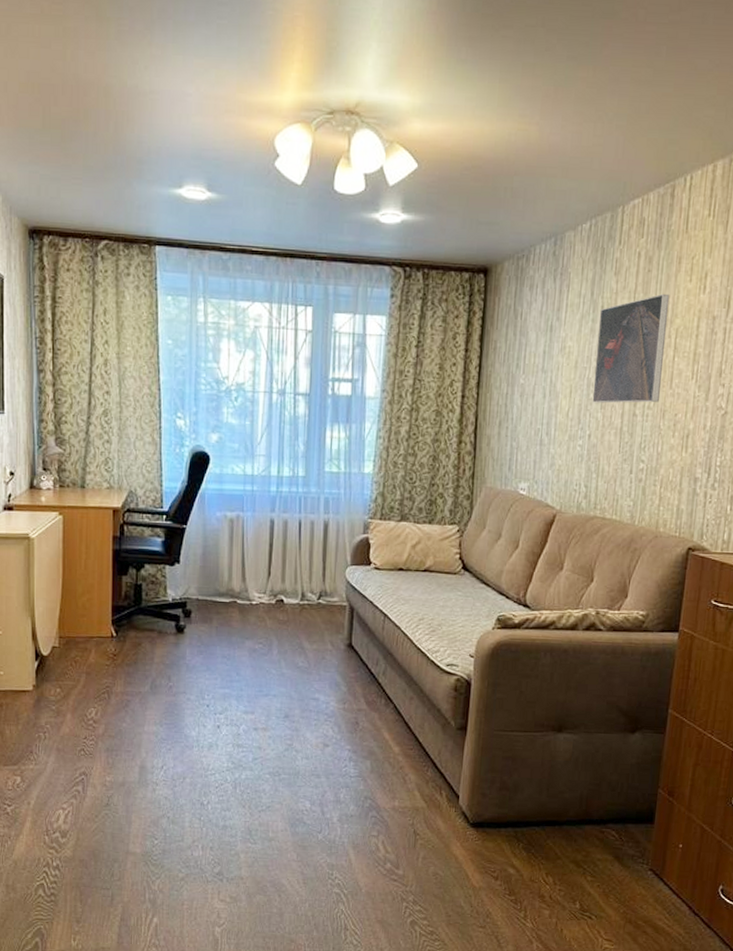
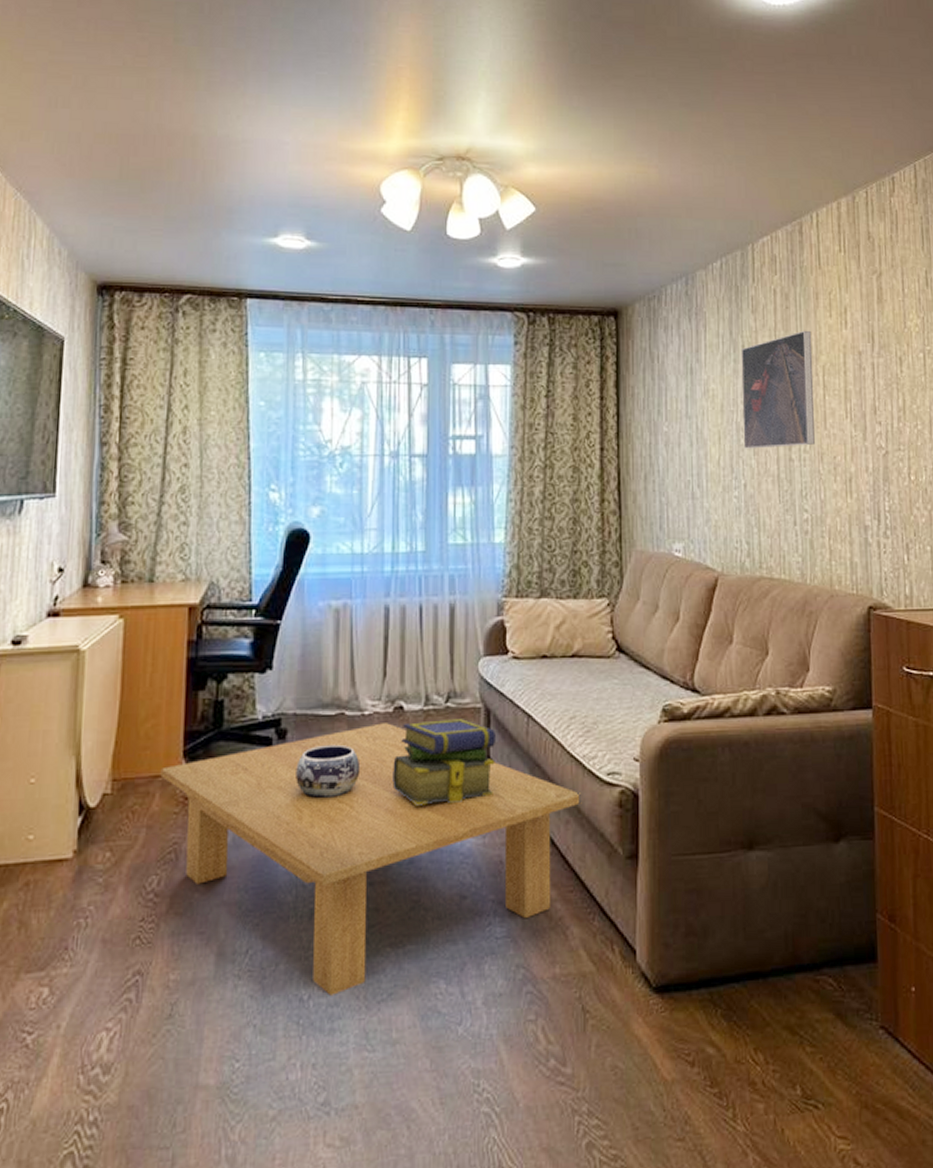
coffee table: none [95,611,425,803] -> present [160,723,582,996]
decorative bowl: none [198,624,249,665] -> present [296,744,361,799]
stack of books: none [273,612,357,677] -> present [392,719,495,806]

